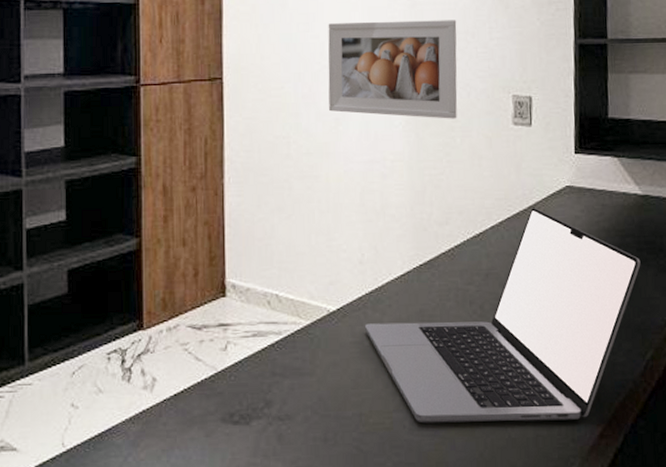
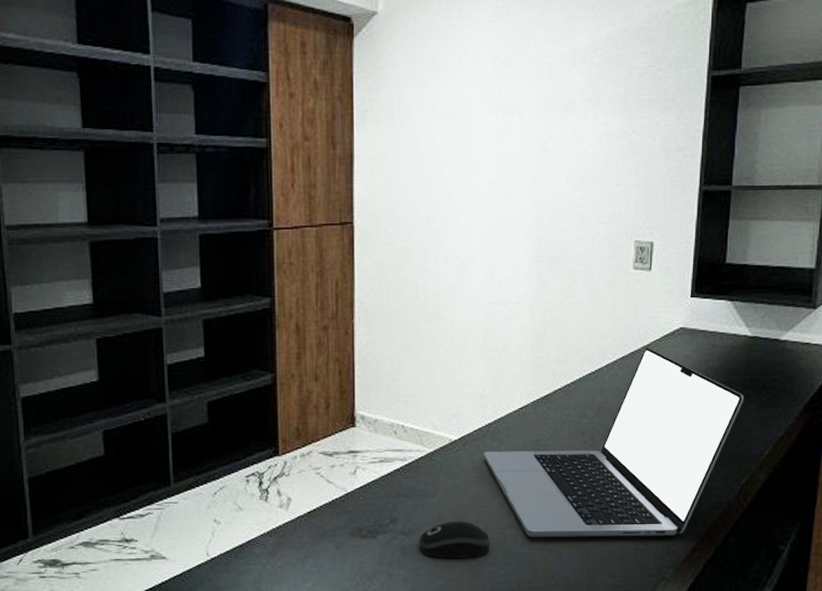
computer mouse: none [297,403,375,448] -> present [419,521,490,558]
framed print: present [328,20,457,119] -> none [456,166,585,264]

